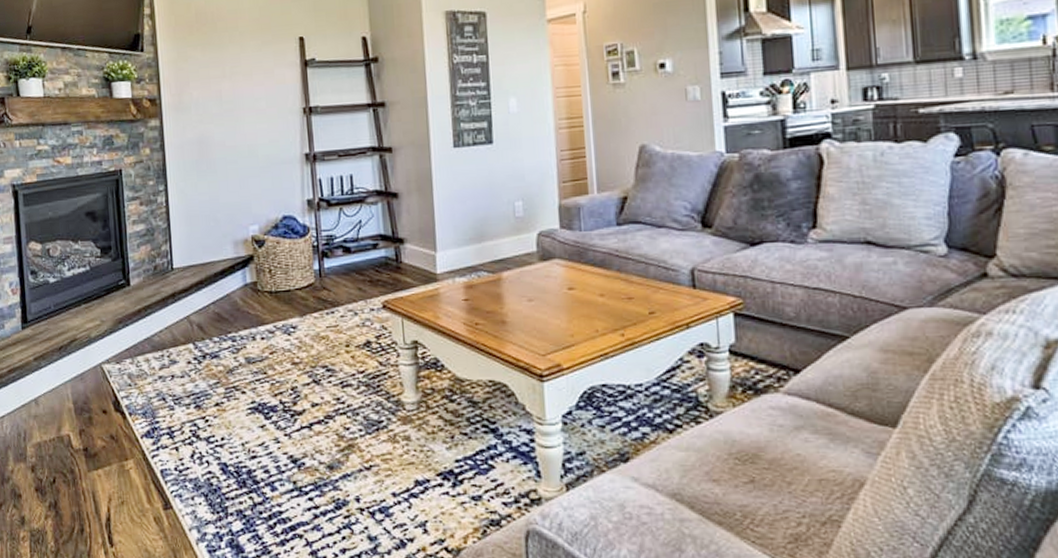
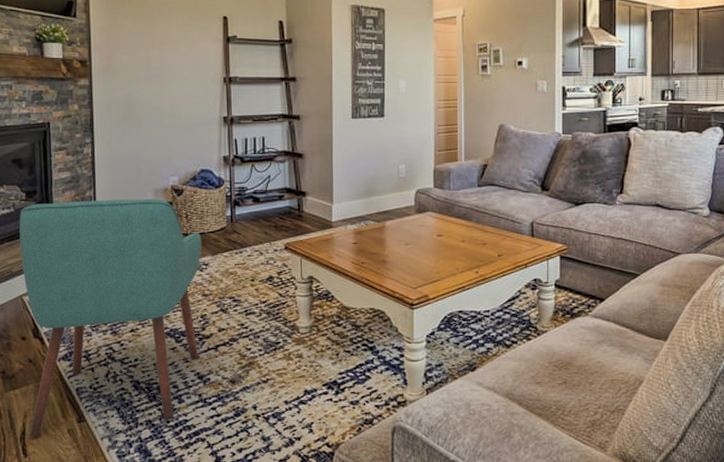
chair: none [95,251,291,523] -> present [19,198,202,436]

